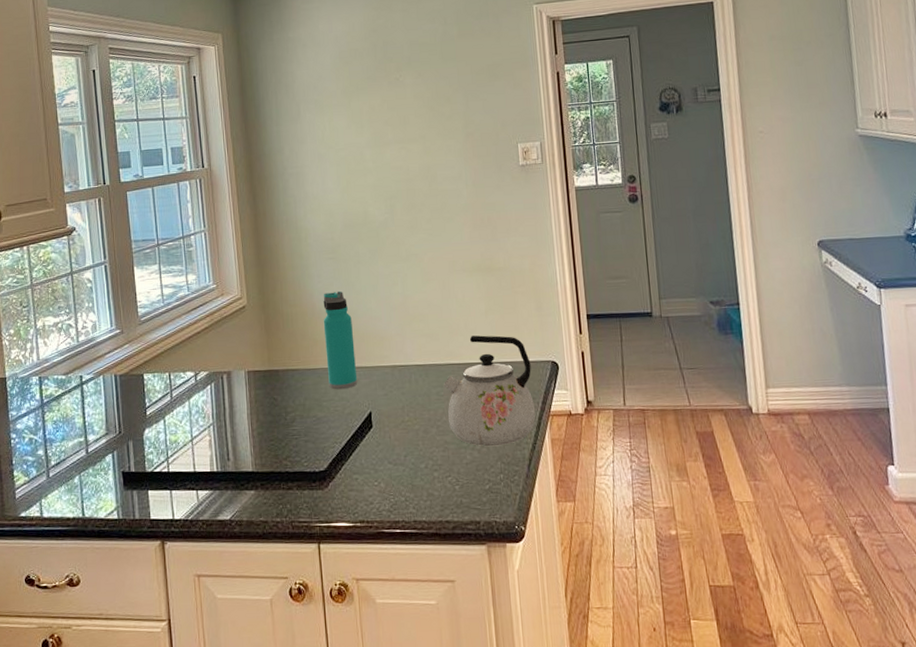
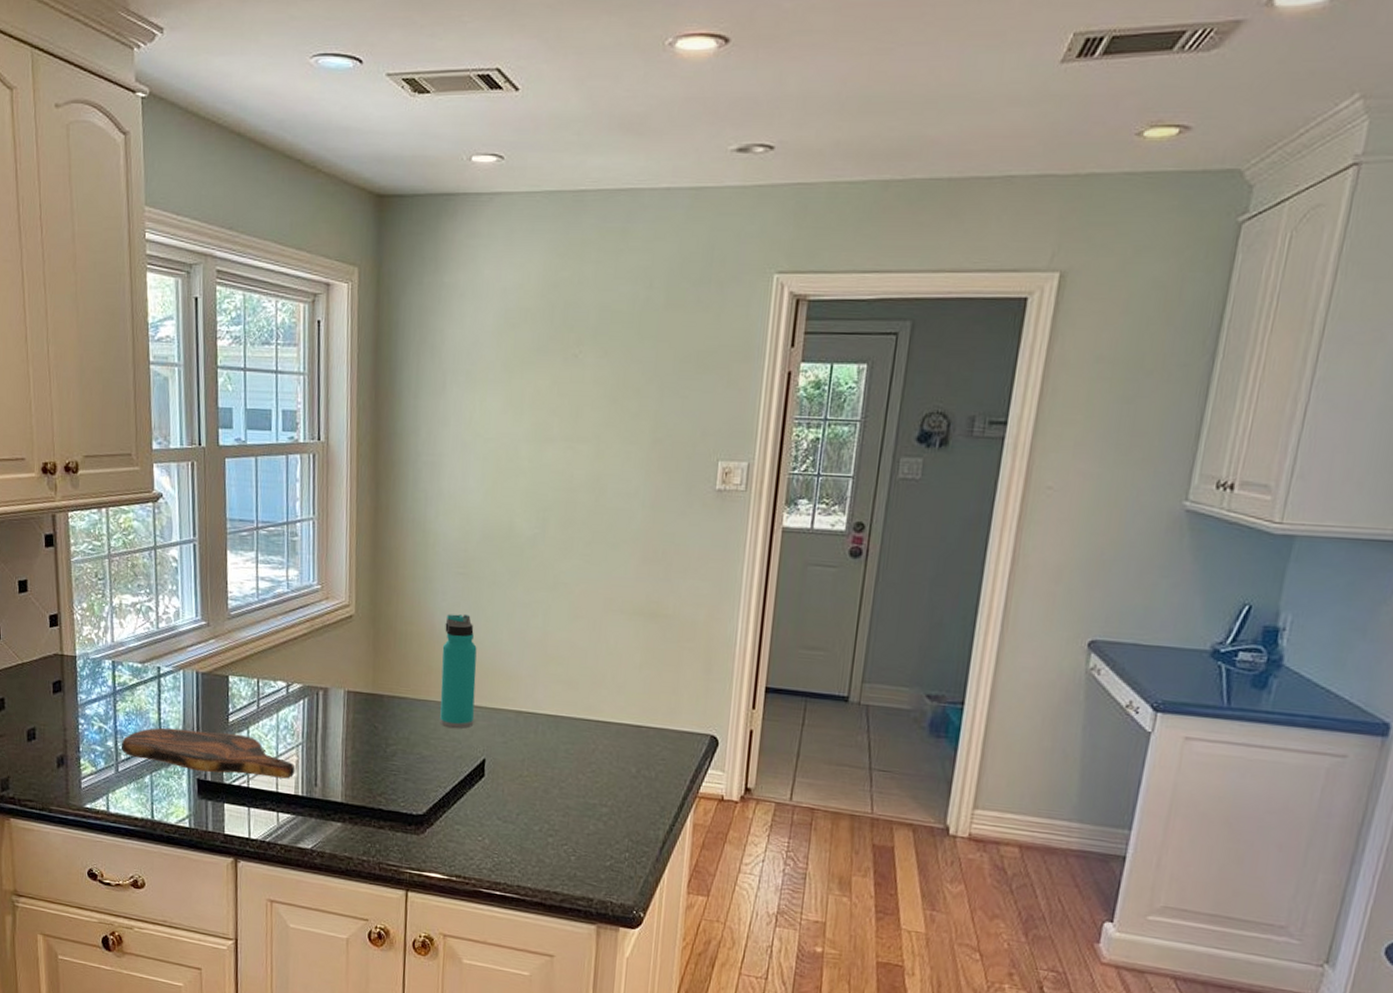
cutting board: none [50,424,209,464] -> present [120,727,295,779]
kettle: present [443,335,536,447] -> none [574,691,685,822]

